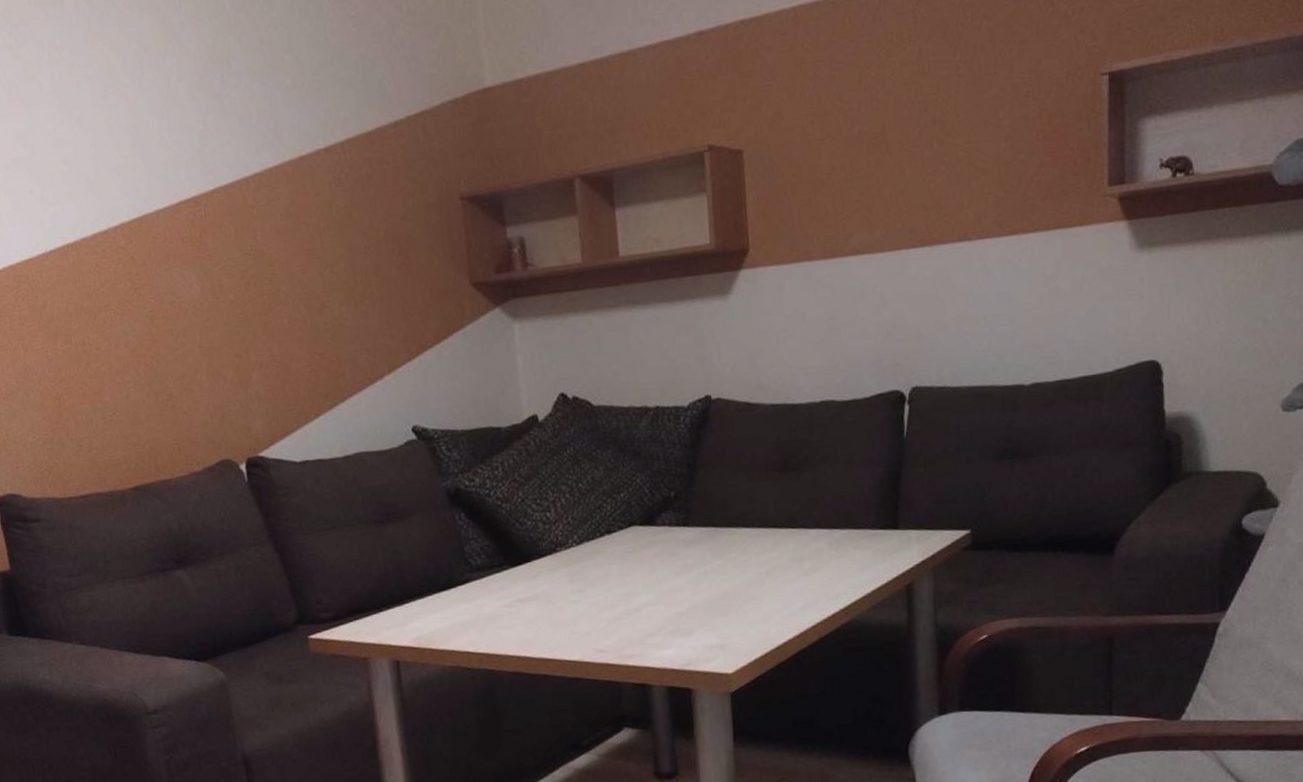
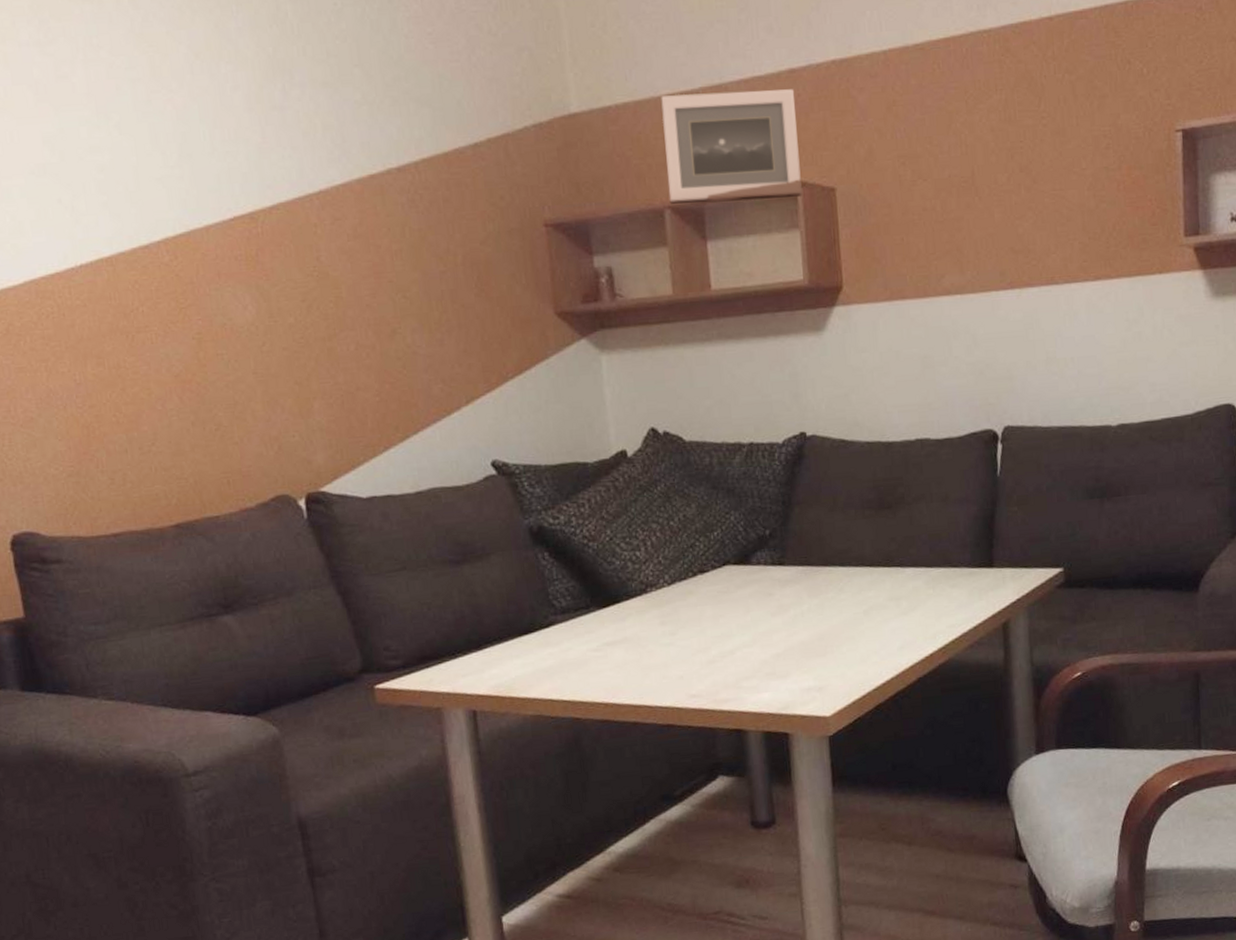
picture frame: none [571,52,710,174] -> present [661,89,802,205]

